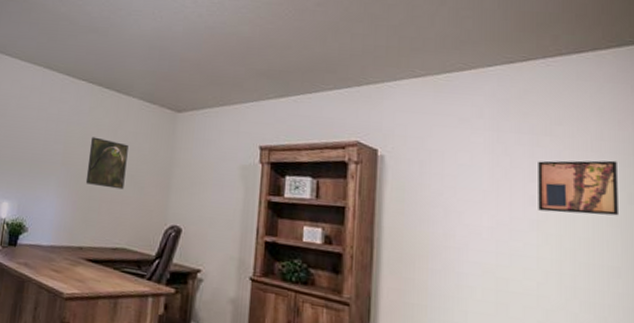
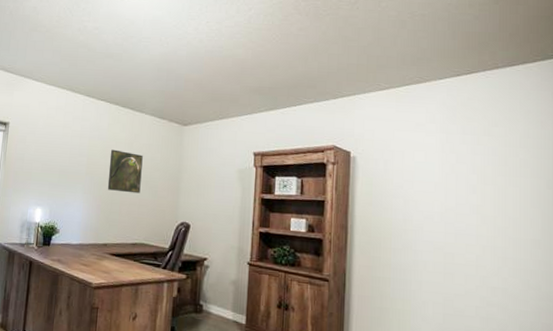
wall art: present [538,160,618,216] -> none [478,154,540,199]

